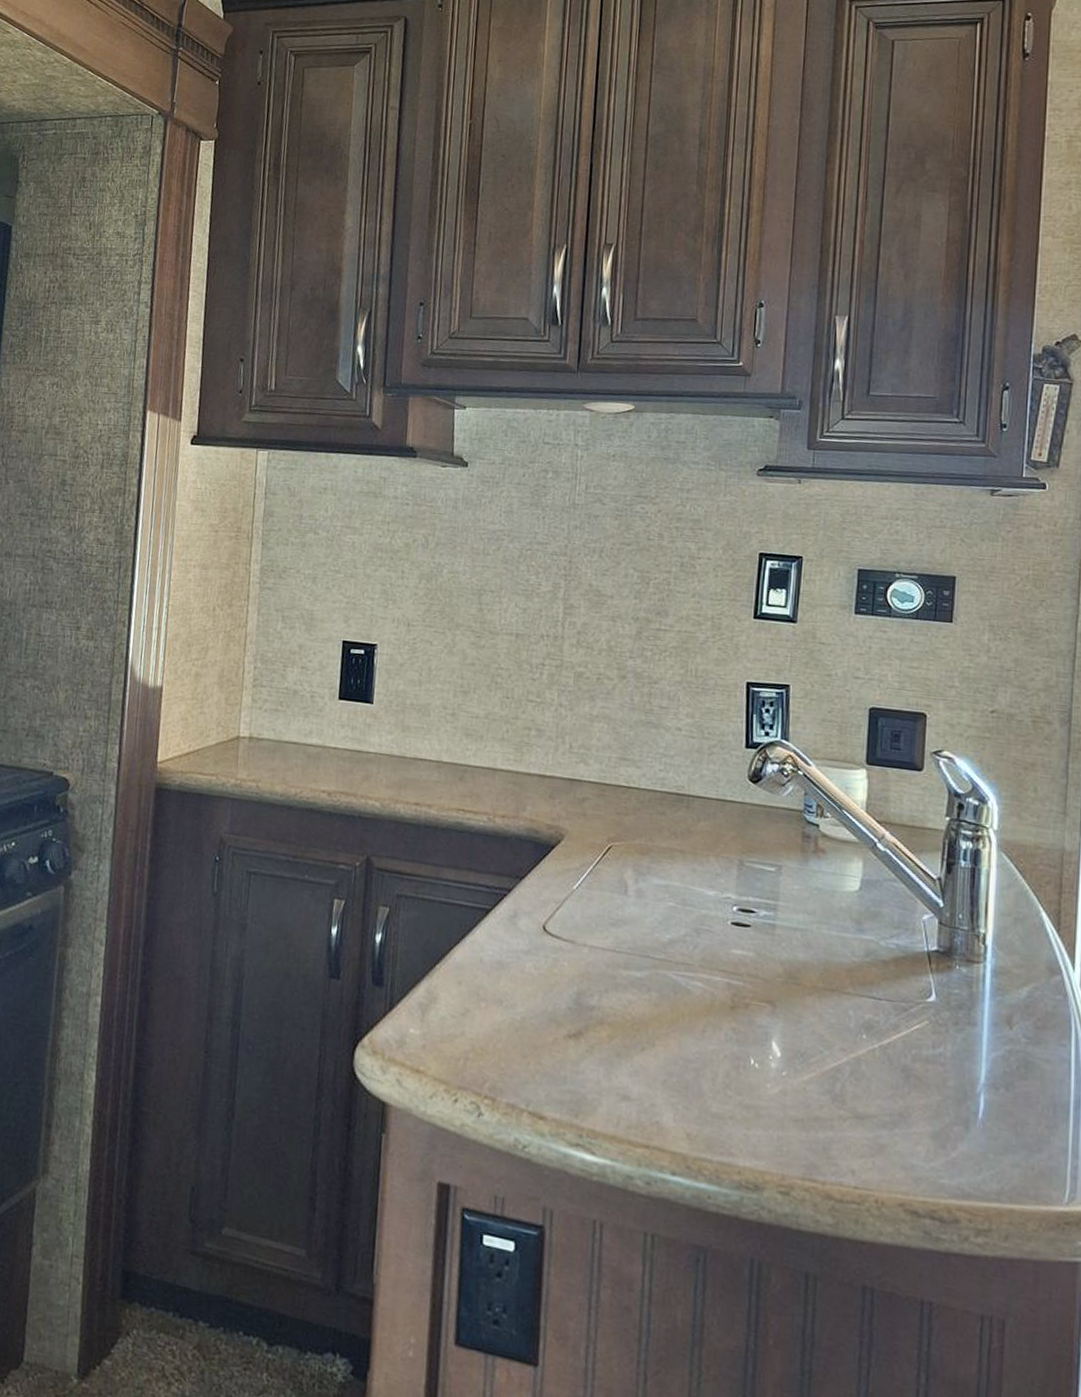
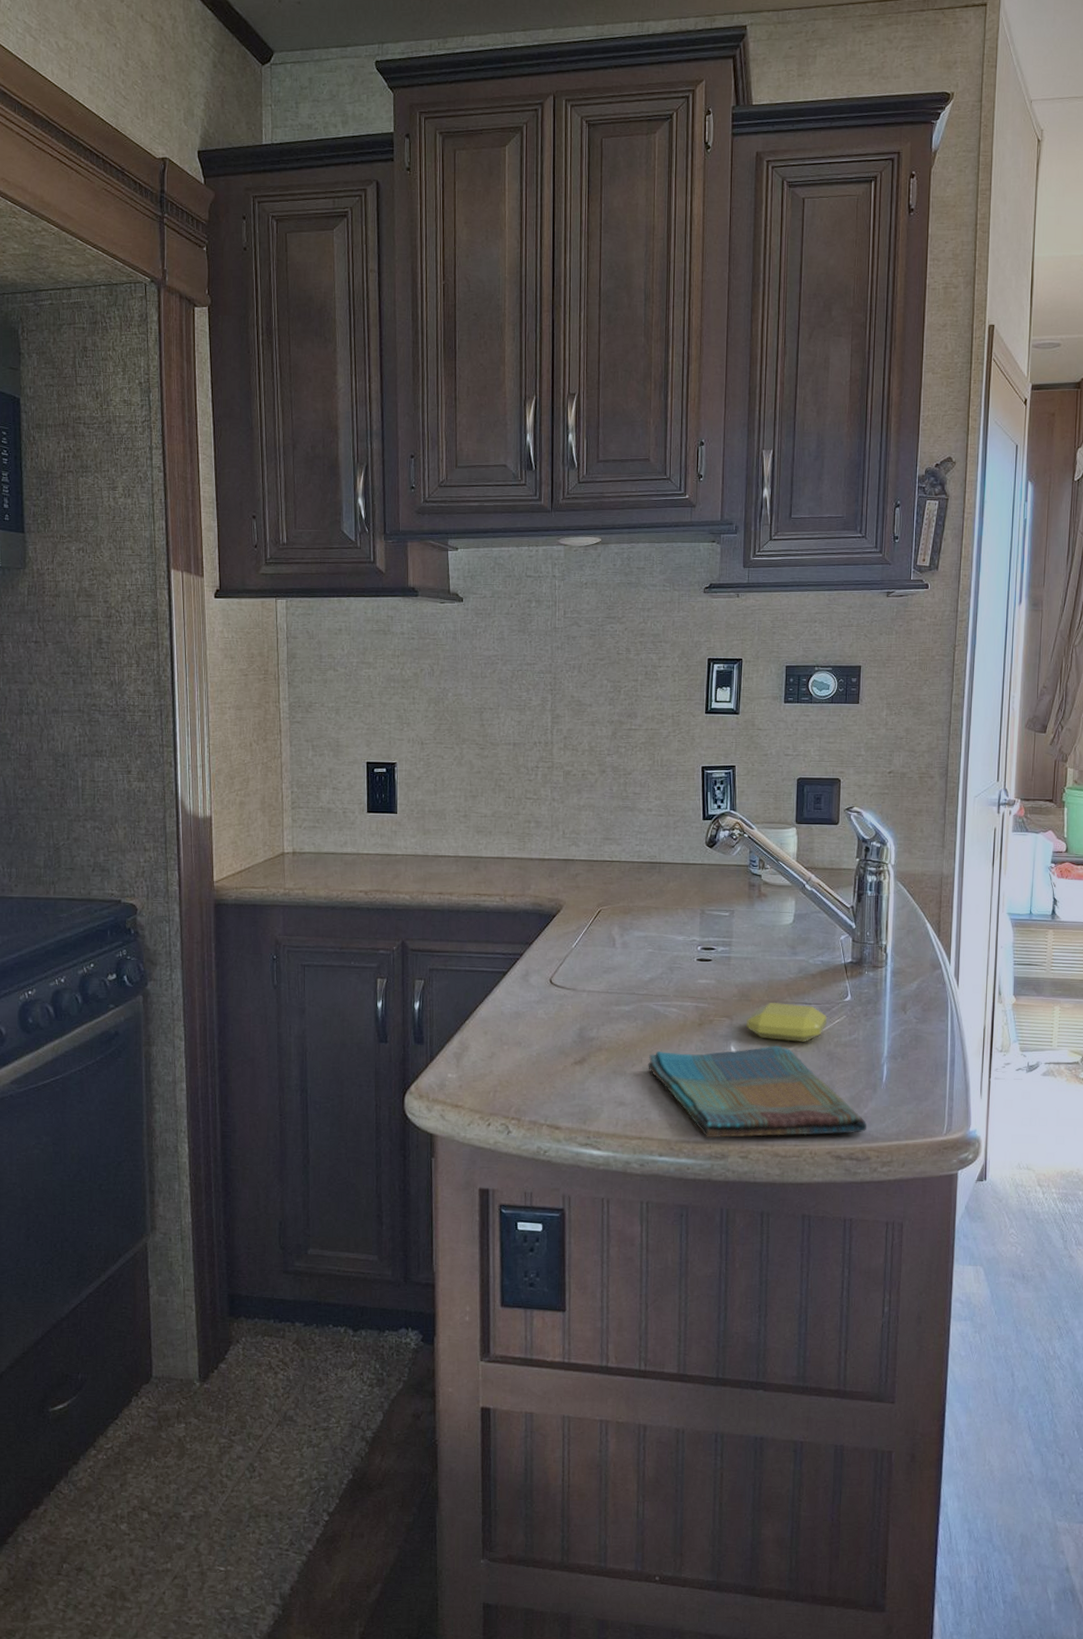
dish towel: none [662,1034,955,1184] -> present [648,1045,867,1138]
soap bar: none [794,991,902,1049] -> present [746,1003,827,1042]

